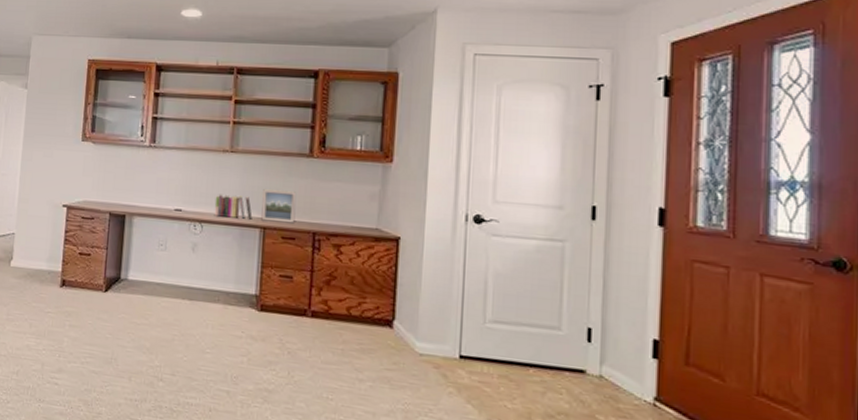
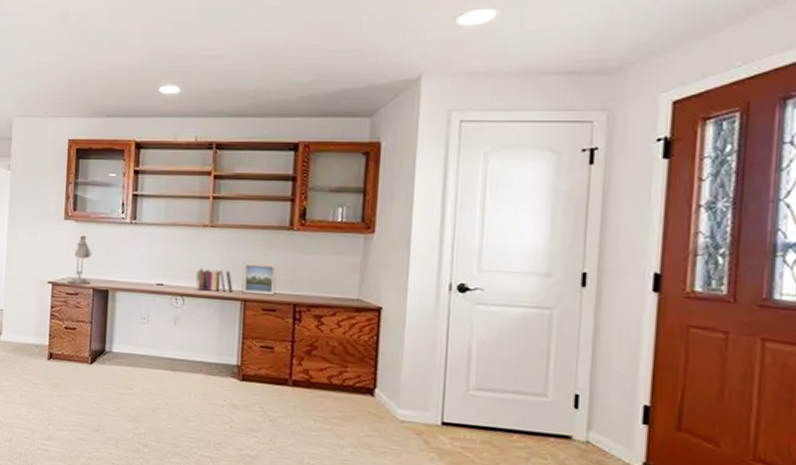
desk lamp: none [82,158,110,210] -> present [67,235,92,286]

